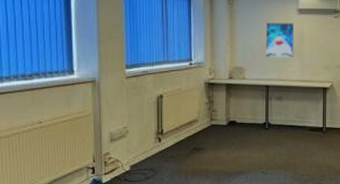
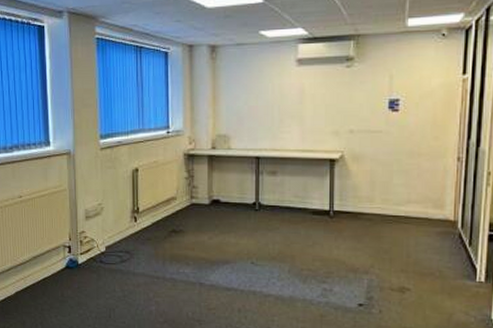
wall art: present [265,22,294,58] -> none [255,77,291,122]

